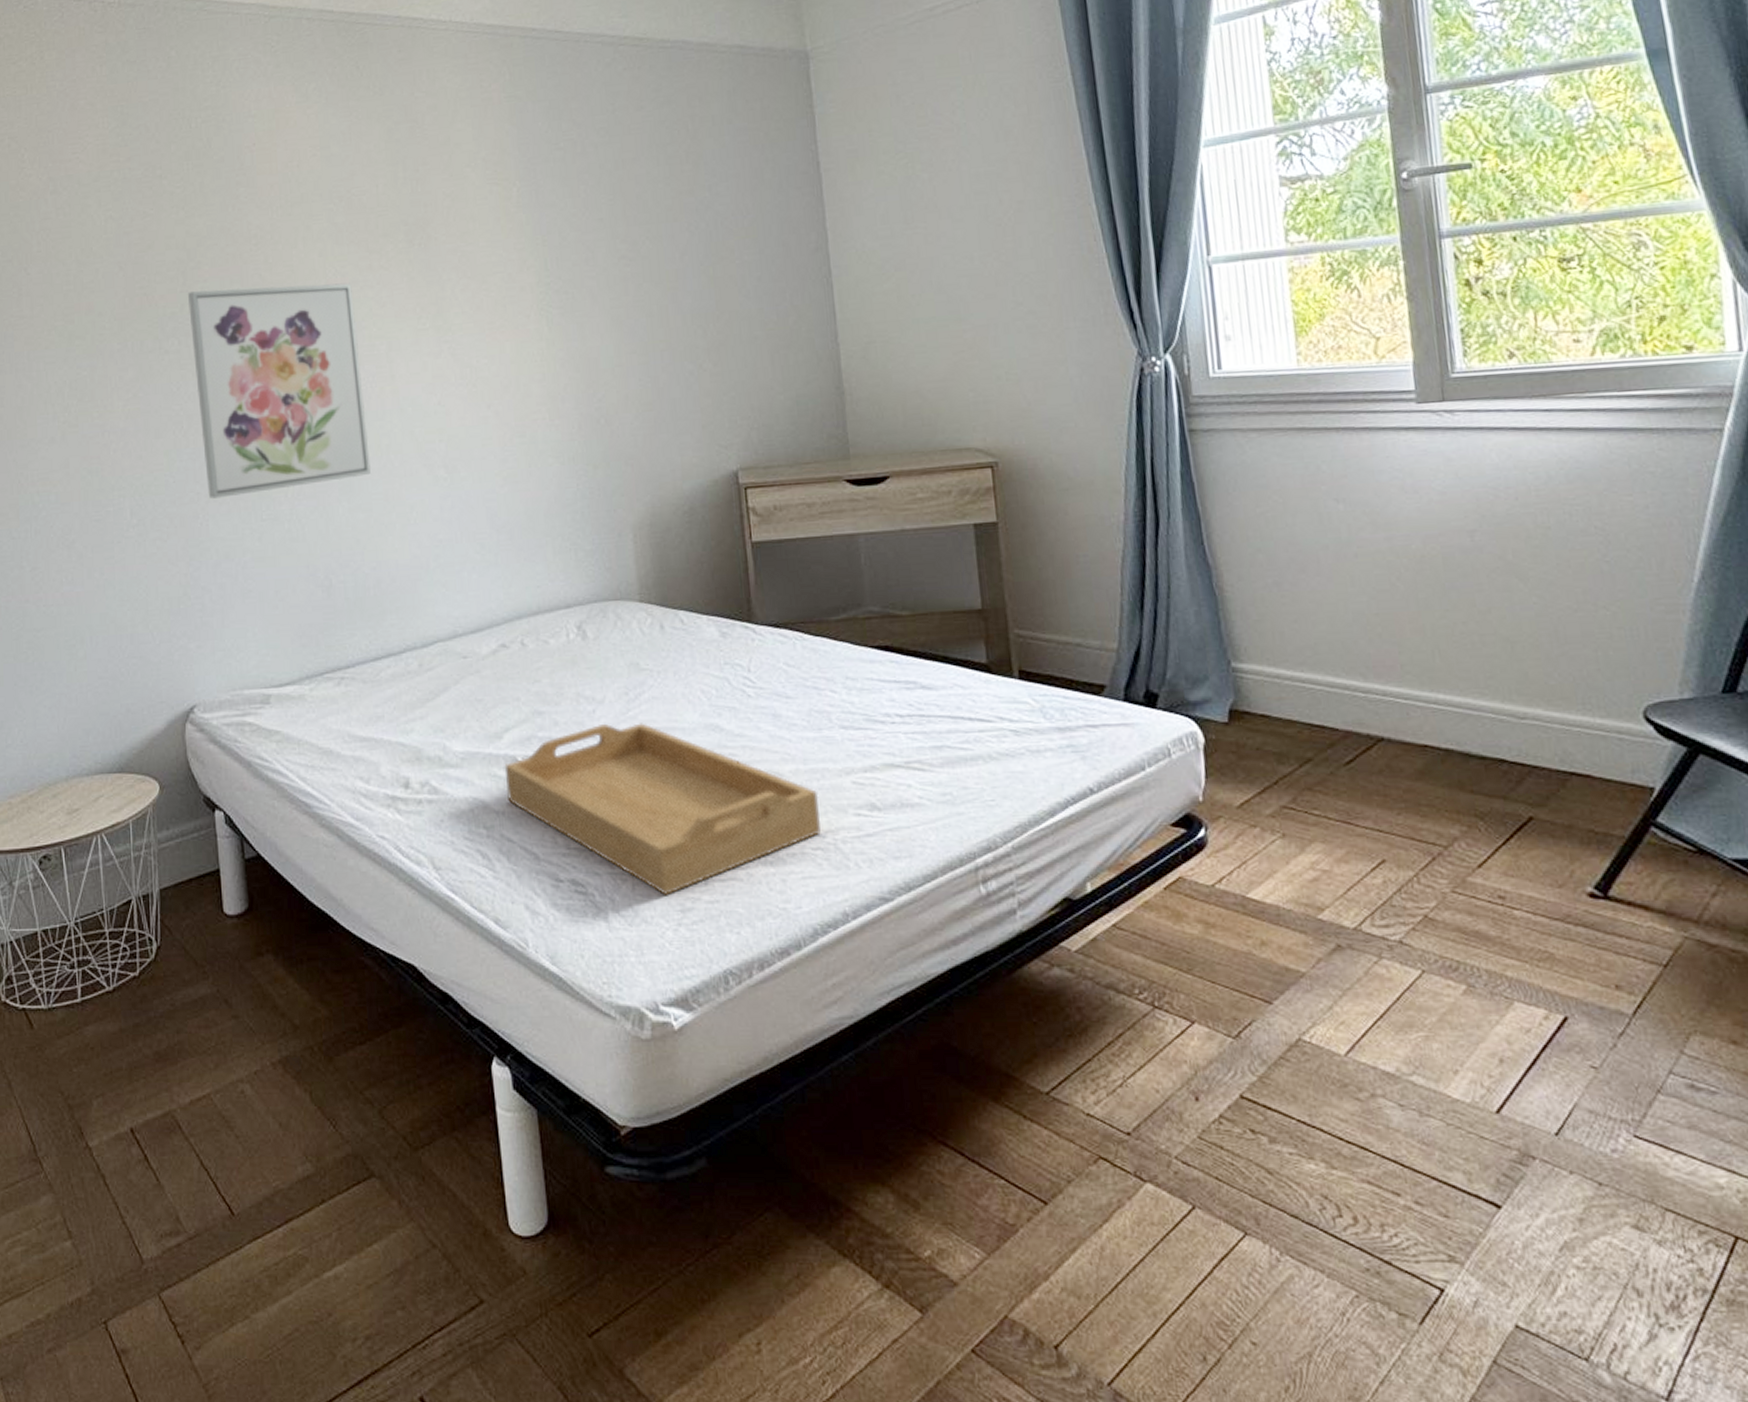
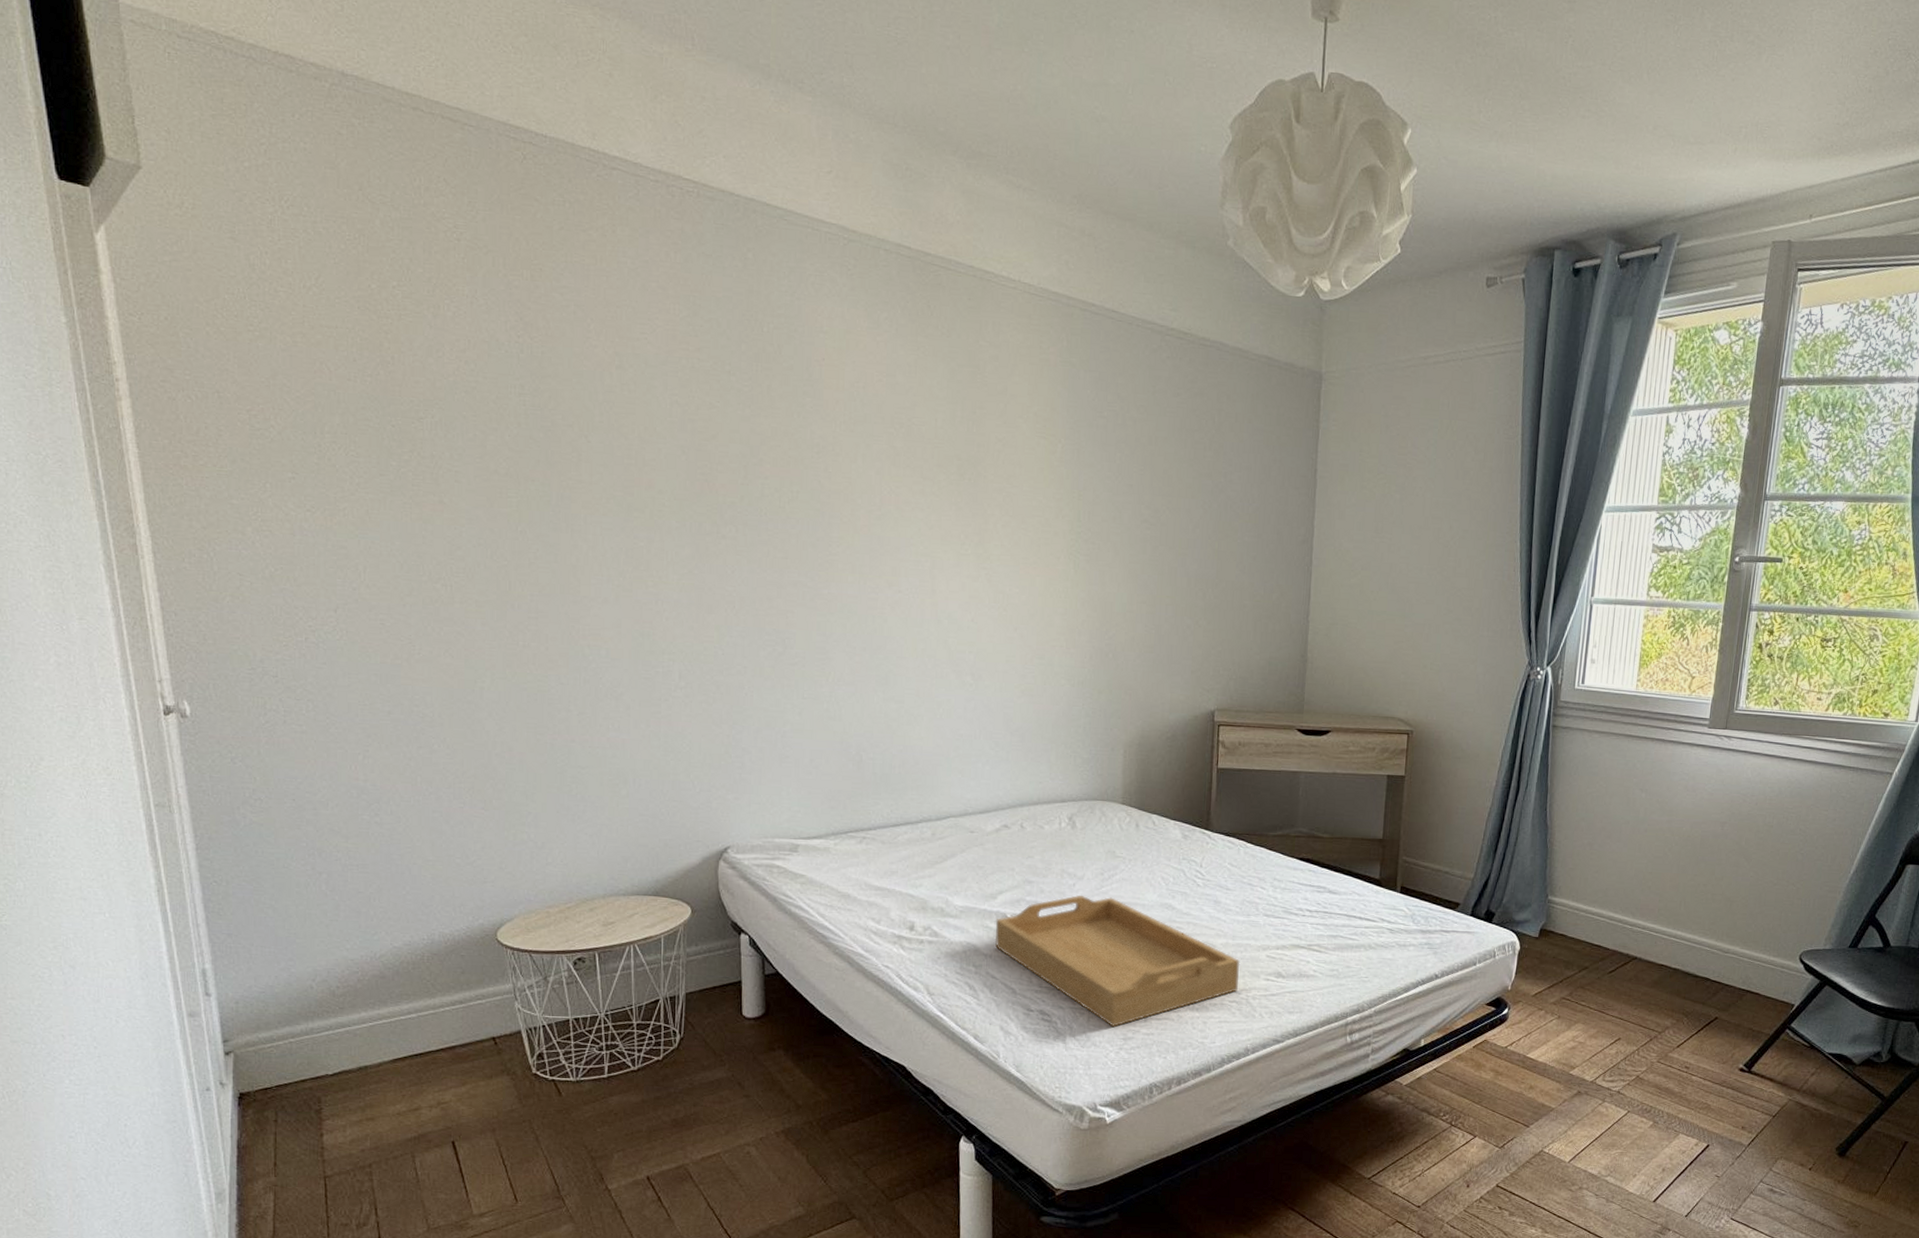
wall art: present [188,283,371,499] -> none [748,486,906,674]

